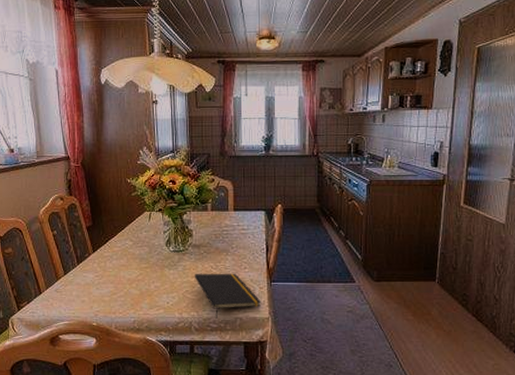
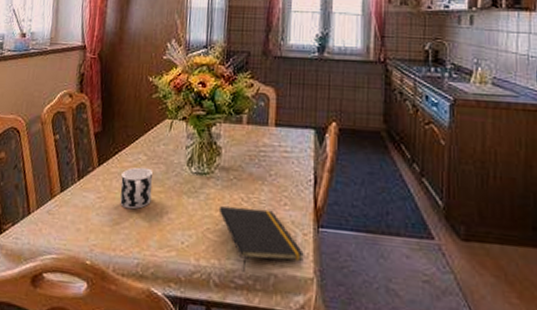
cup: none [113,250,140,283] -> present [120,167,153,210]

